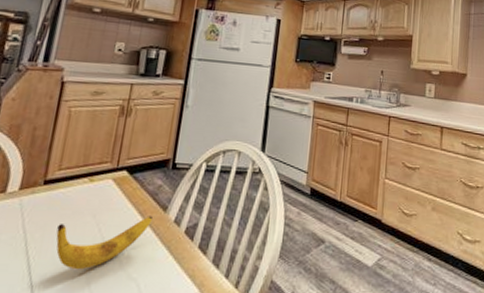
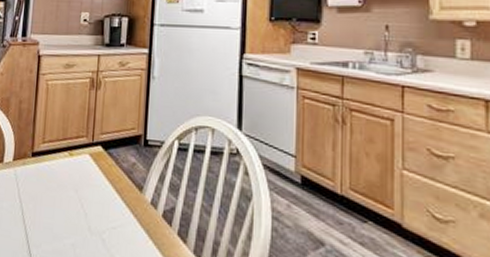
banana: present [56,215,153,270] -> none [46,194,129,244]

